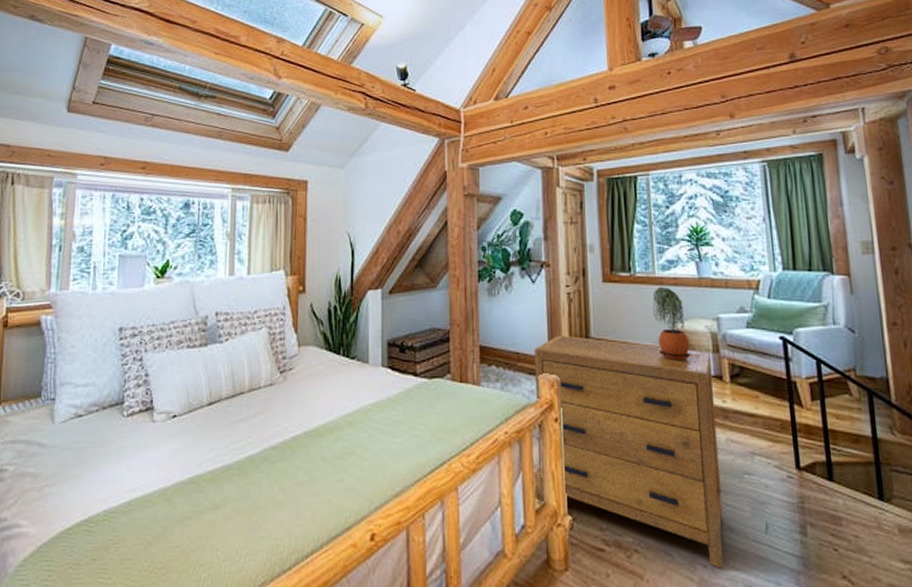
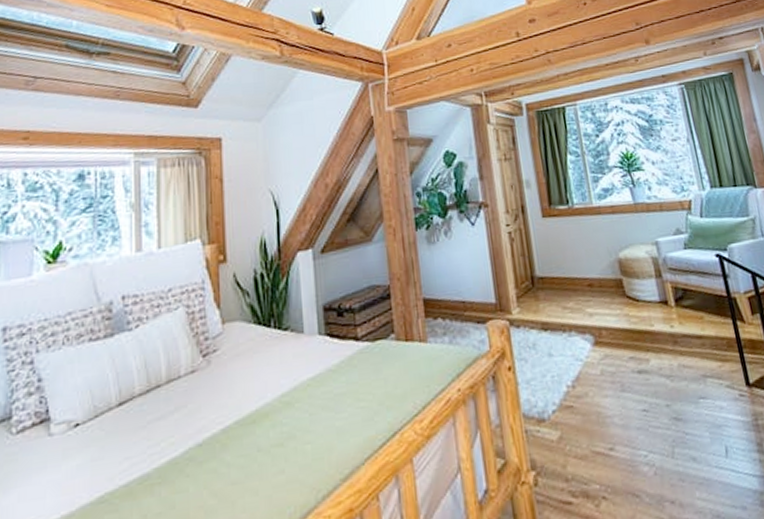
dresser: present [534,335,724,569] -> none [480,277,691,503]
potted plant: present [652,286,691,361] -> none [592,216,636,291]

